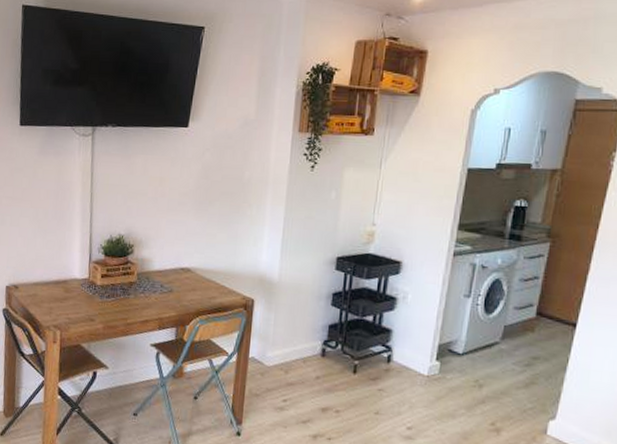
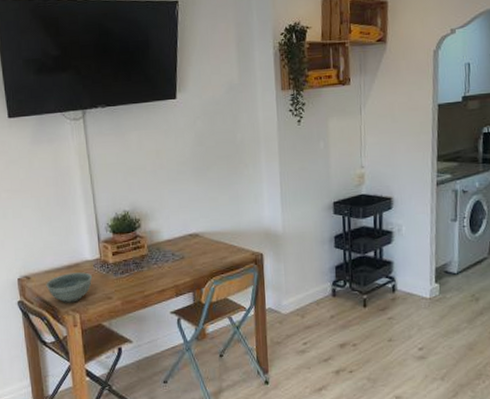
bowl: none [32,288,79,319] -> present [46,272,93,303]

